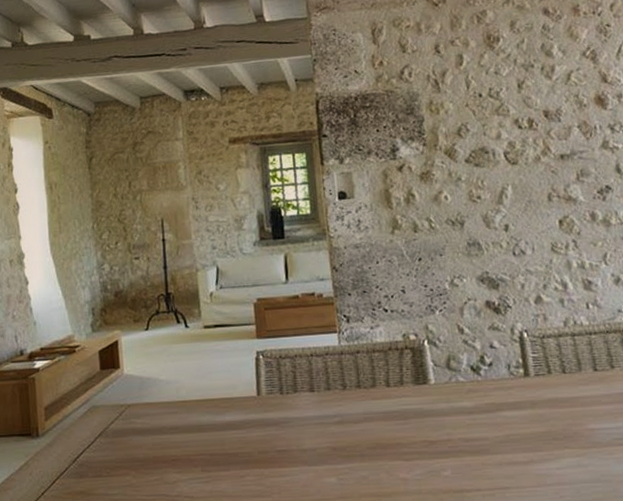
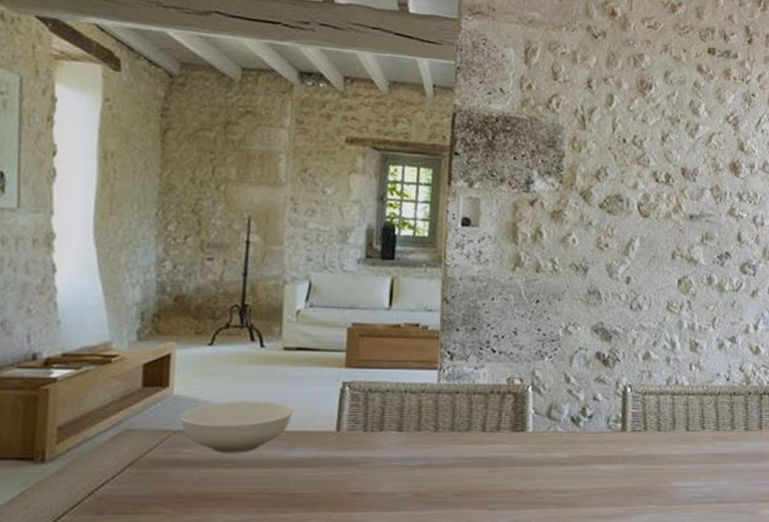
bowl: none [131,373,220,421] -> present [180,401,295,453]

